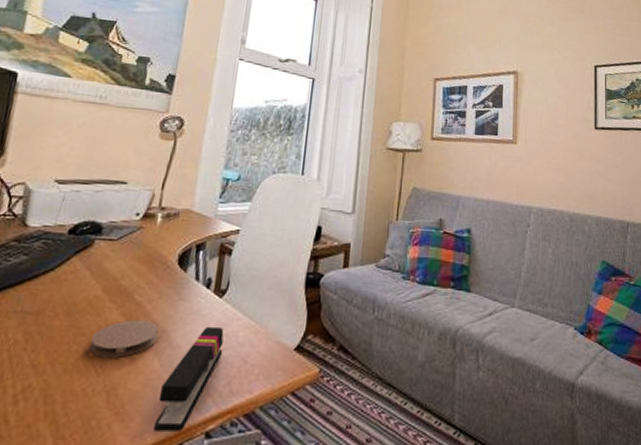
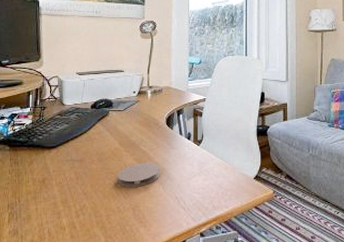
stapler: present [153,326,224,431] -> none [166,165,205,232]

